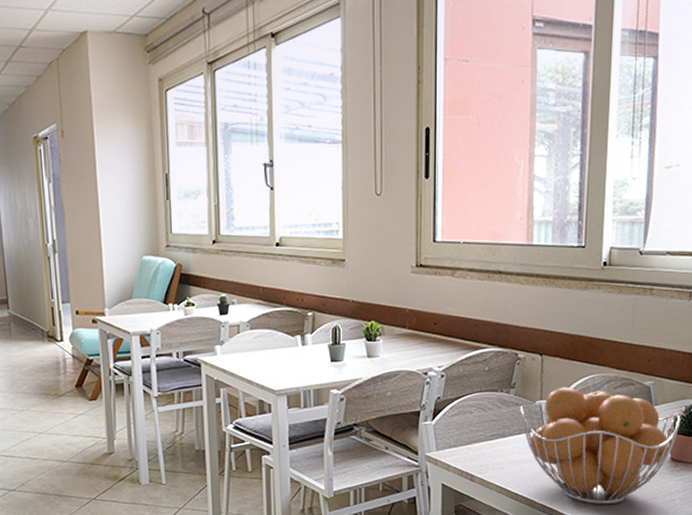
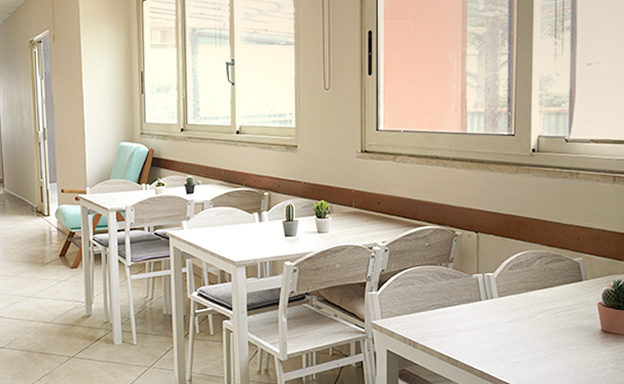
fruit basket: present [520,387,681,505] -> none [458,262,610,373]

